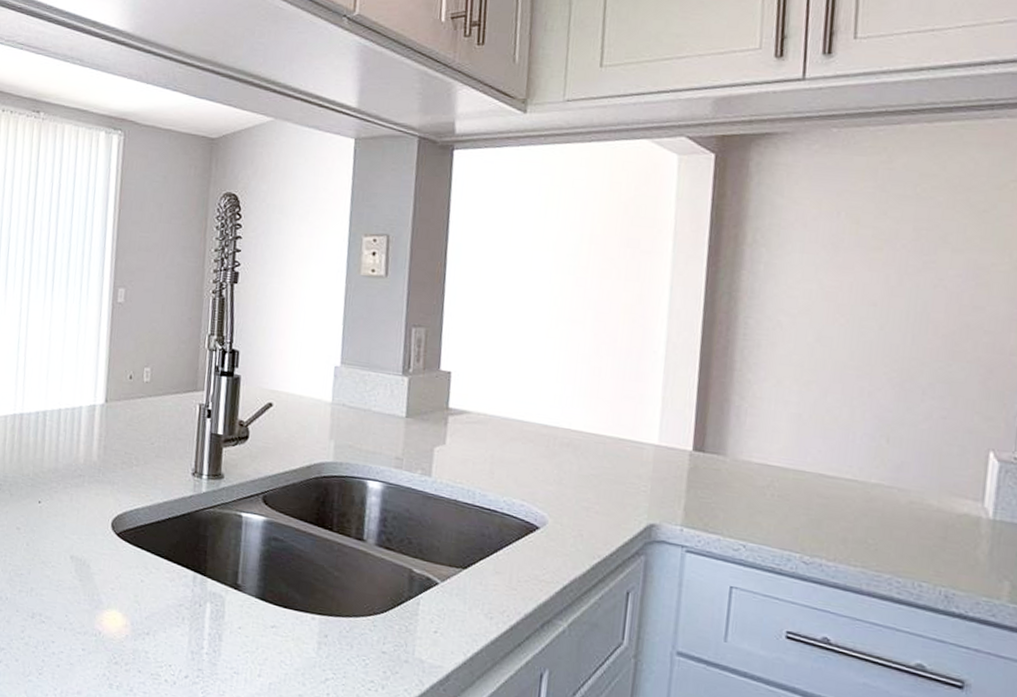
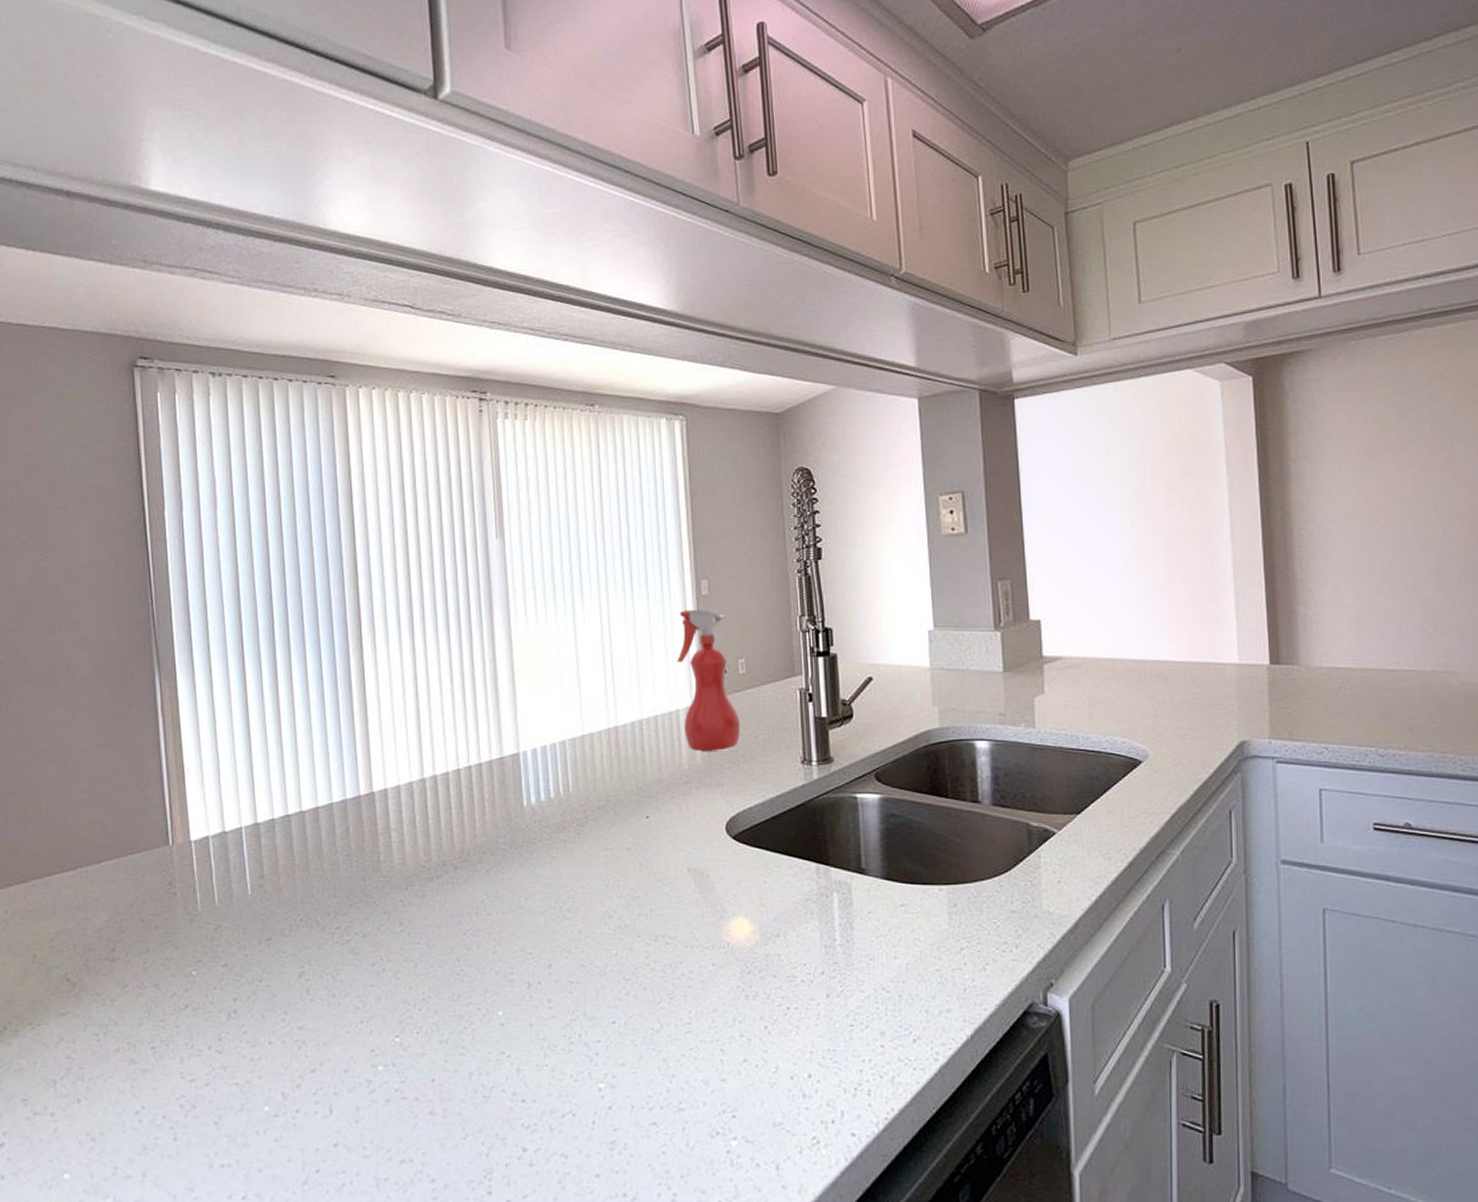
spray bottle: none [84,313,139,451] -> present [677,609,741,751]

